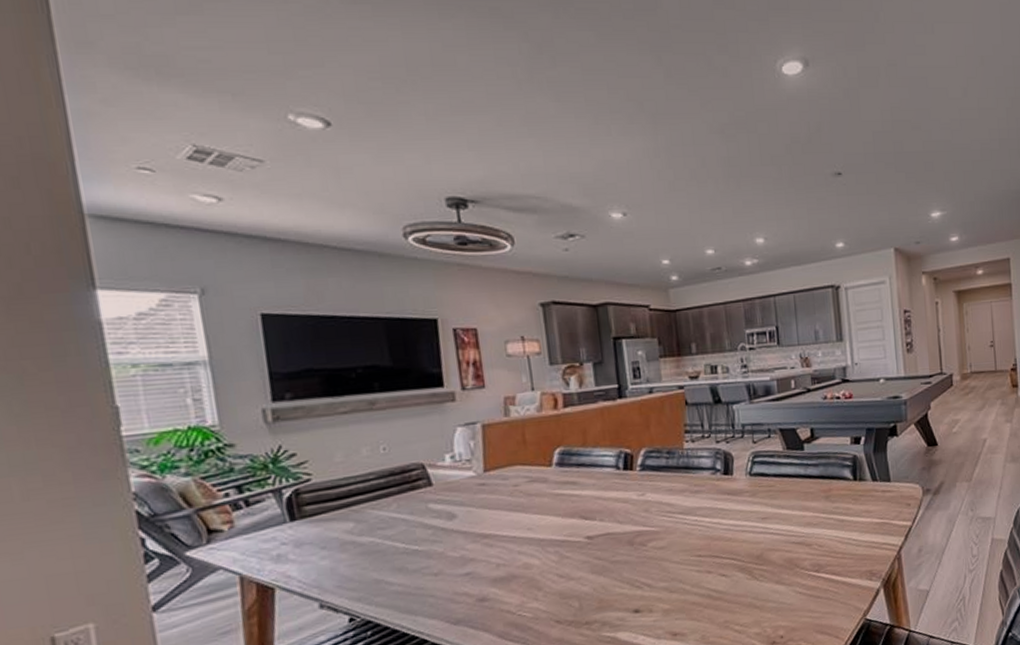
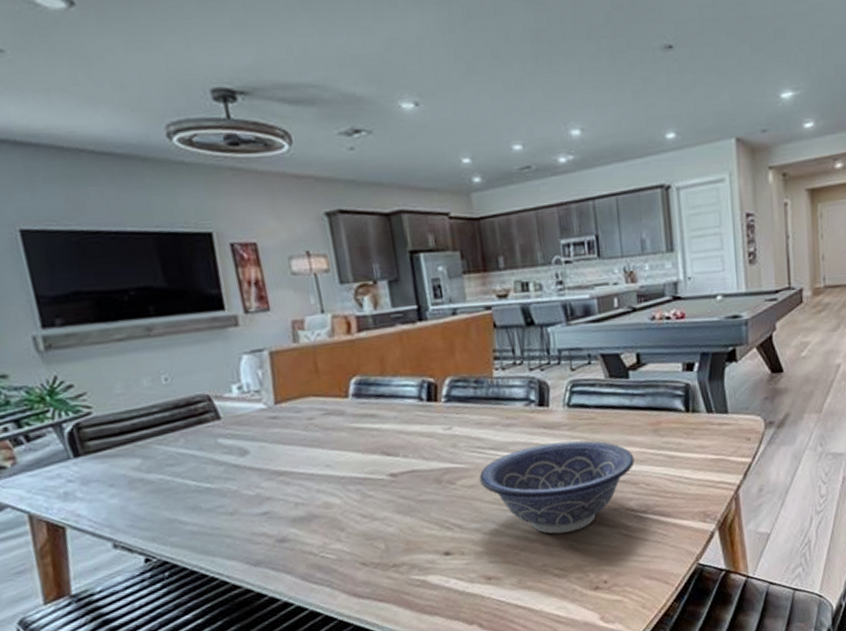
decorative bowl: none [668,506,809,592] -> present [479,440,635,534]

